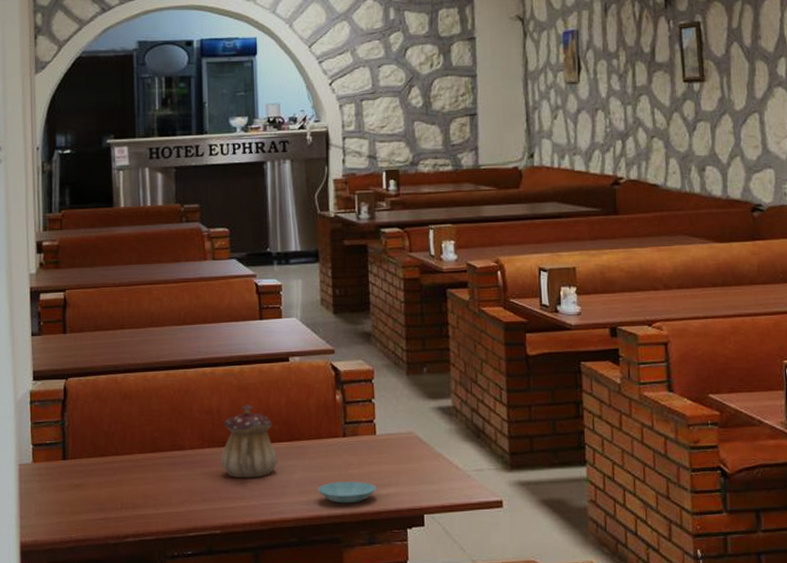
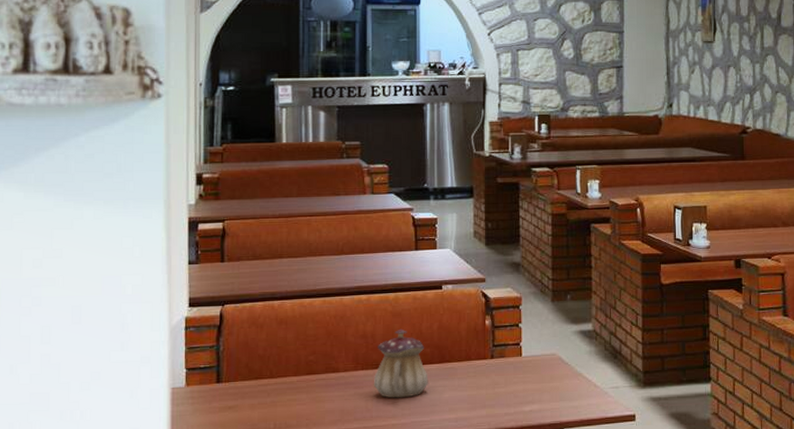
saucer: present [317,481,376,504] -> none [465,399,520,420]

